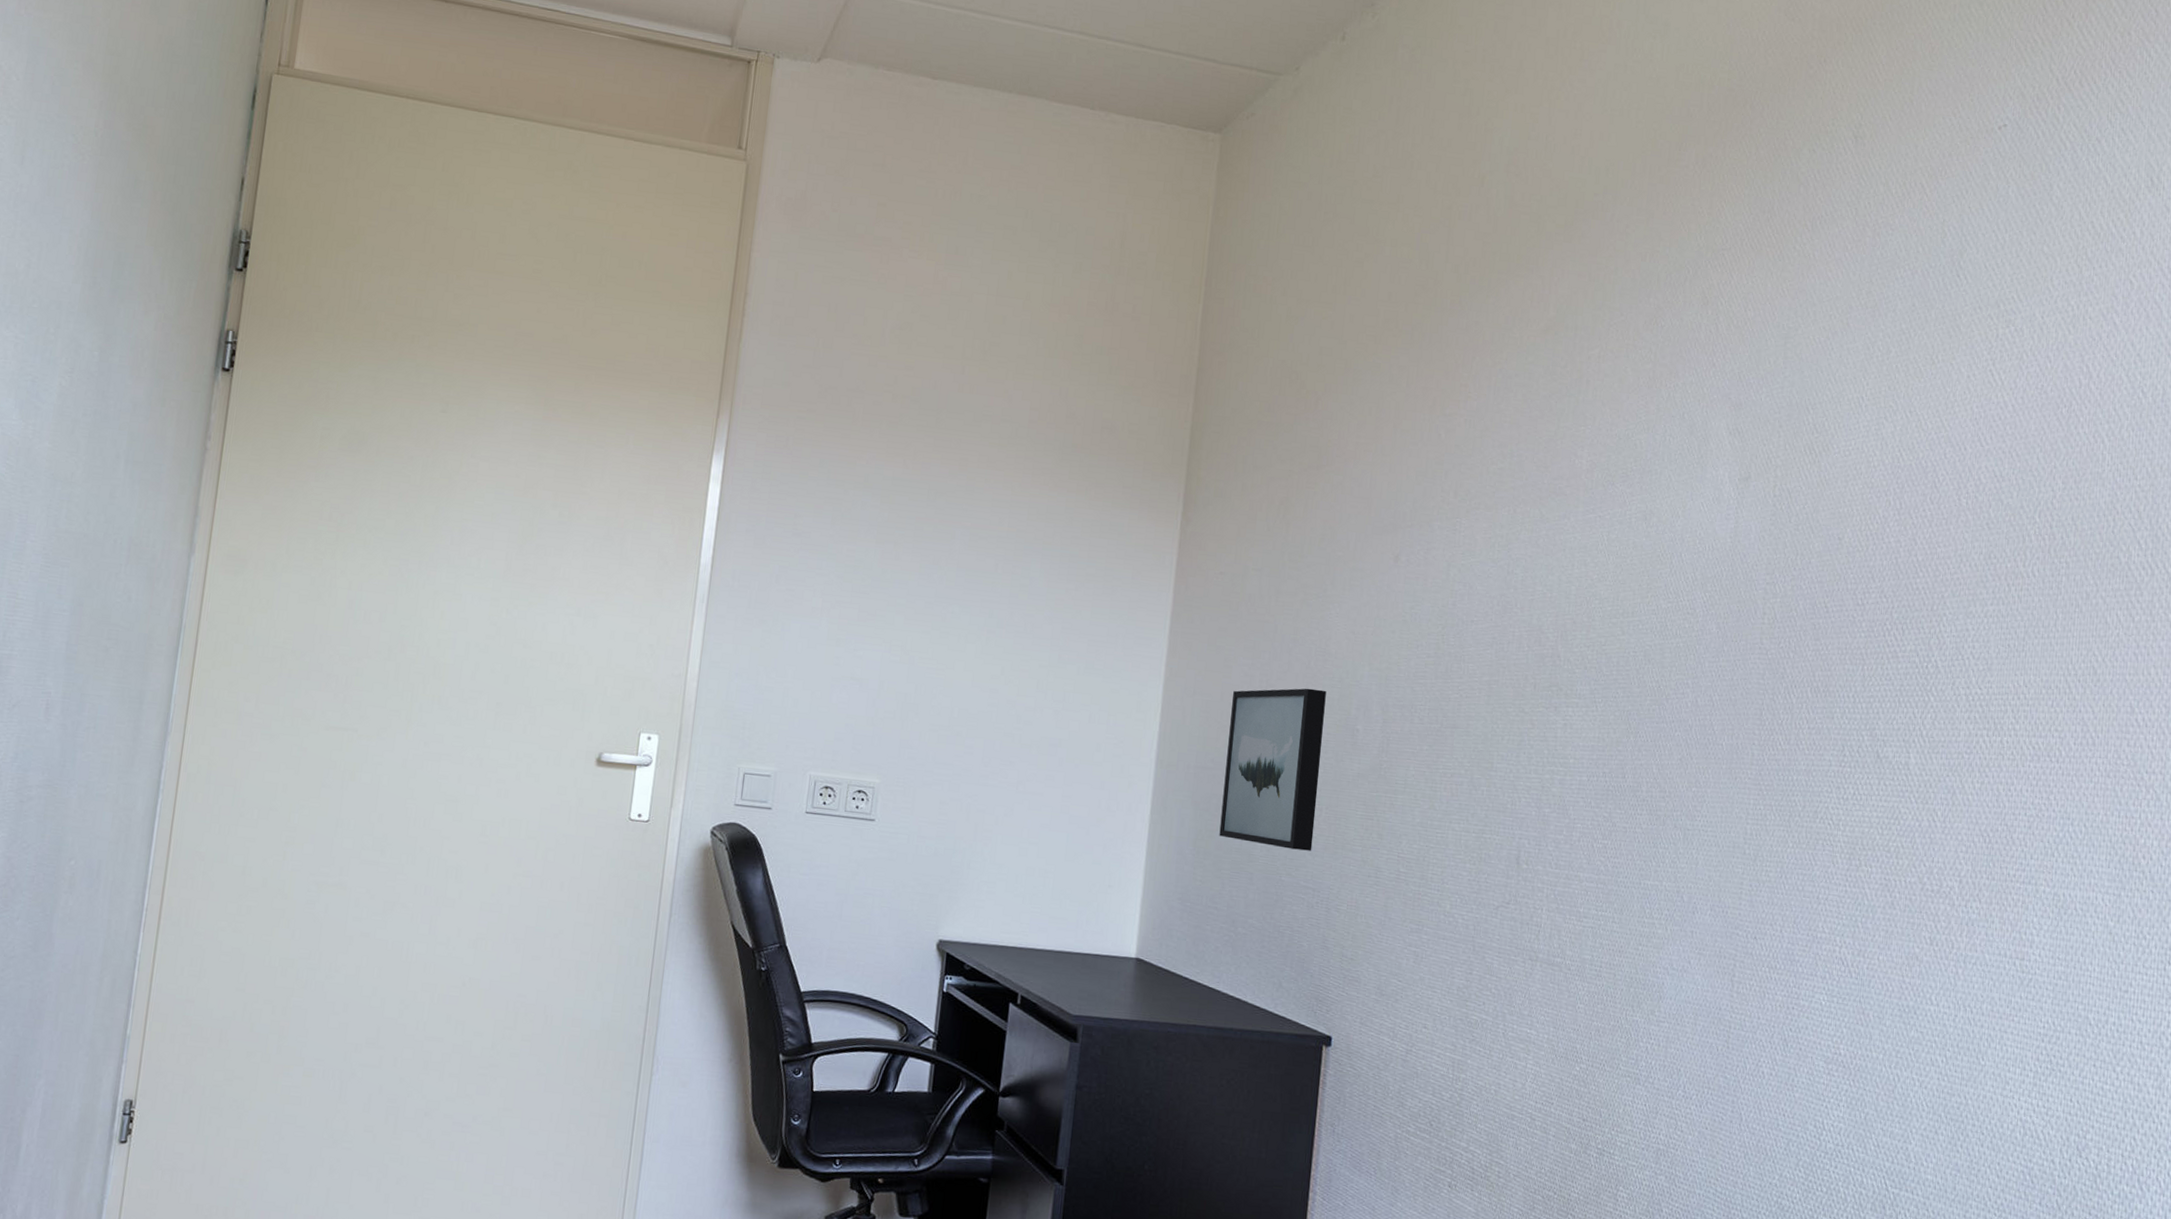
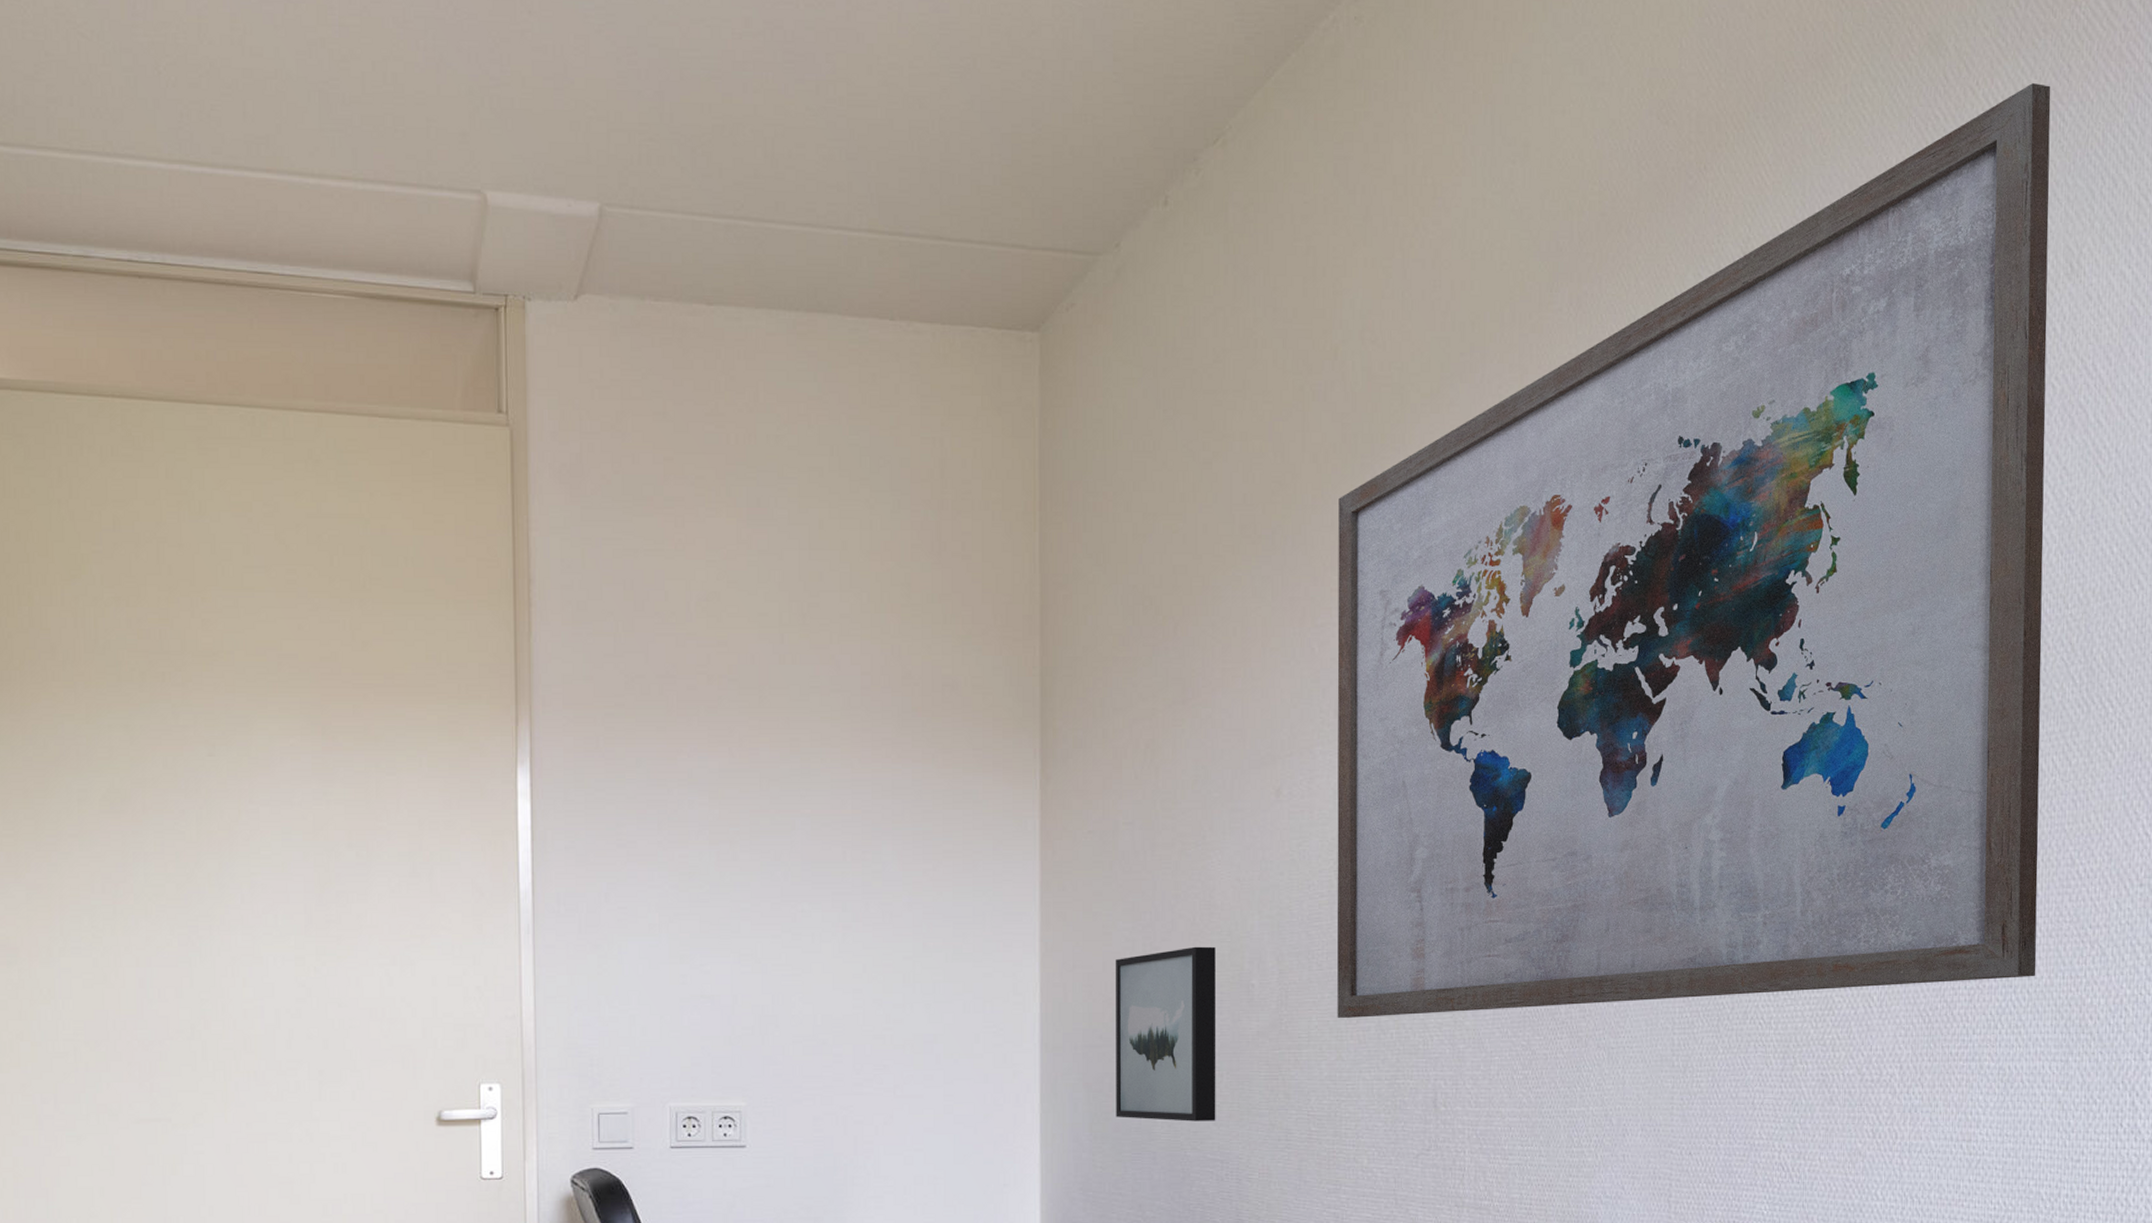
wall art: none [1433,21,2140,813] -> present [1337,83,2051,1018]

